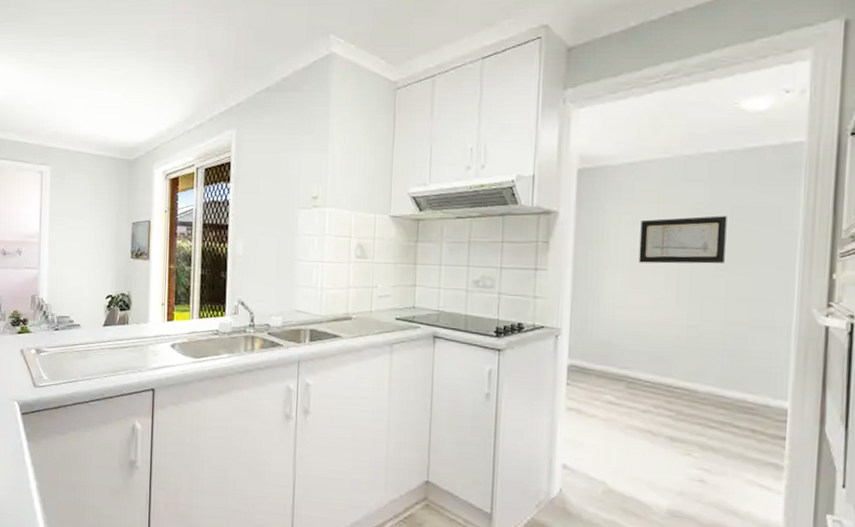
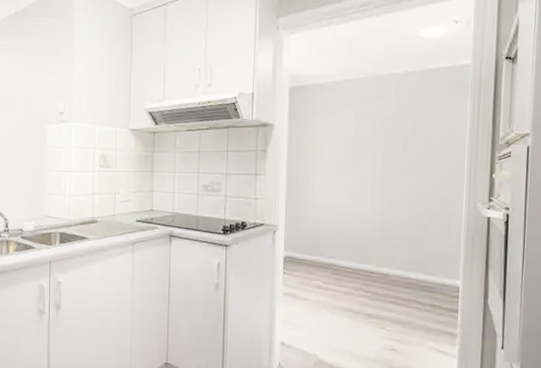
wall art: present [638,215,727,264] -> none [340,126,411,168]

